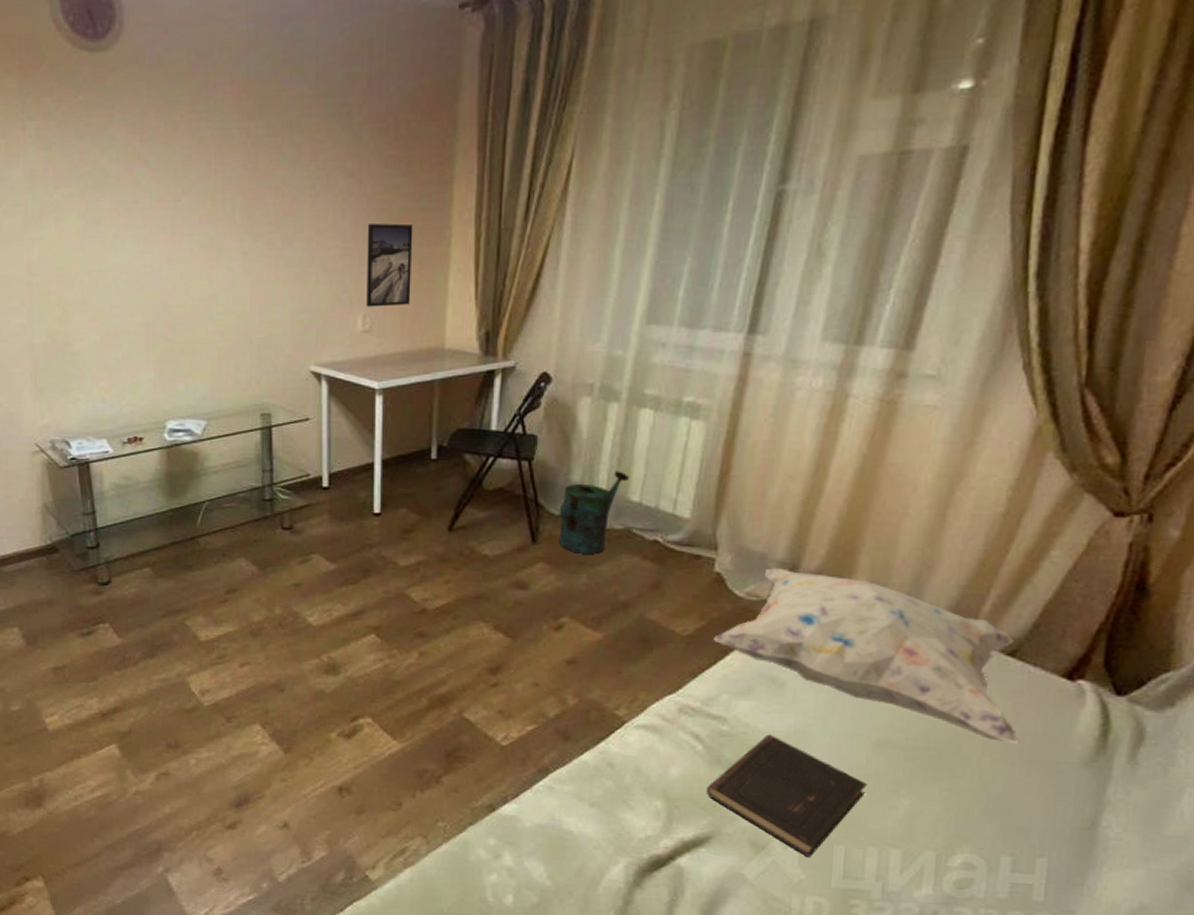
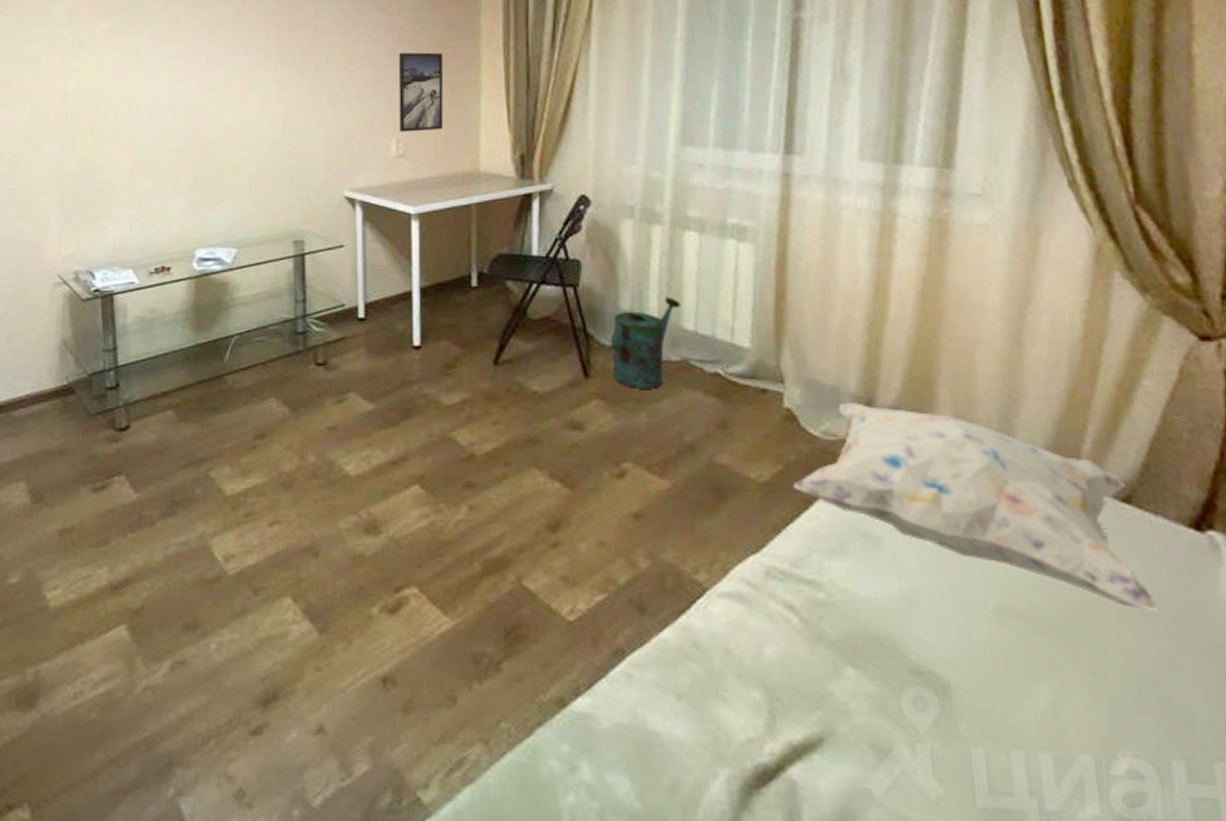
hardcover book: present [707,734,867,858] -> none [810,603,996,766]

